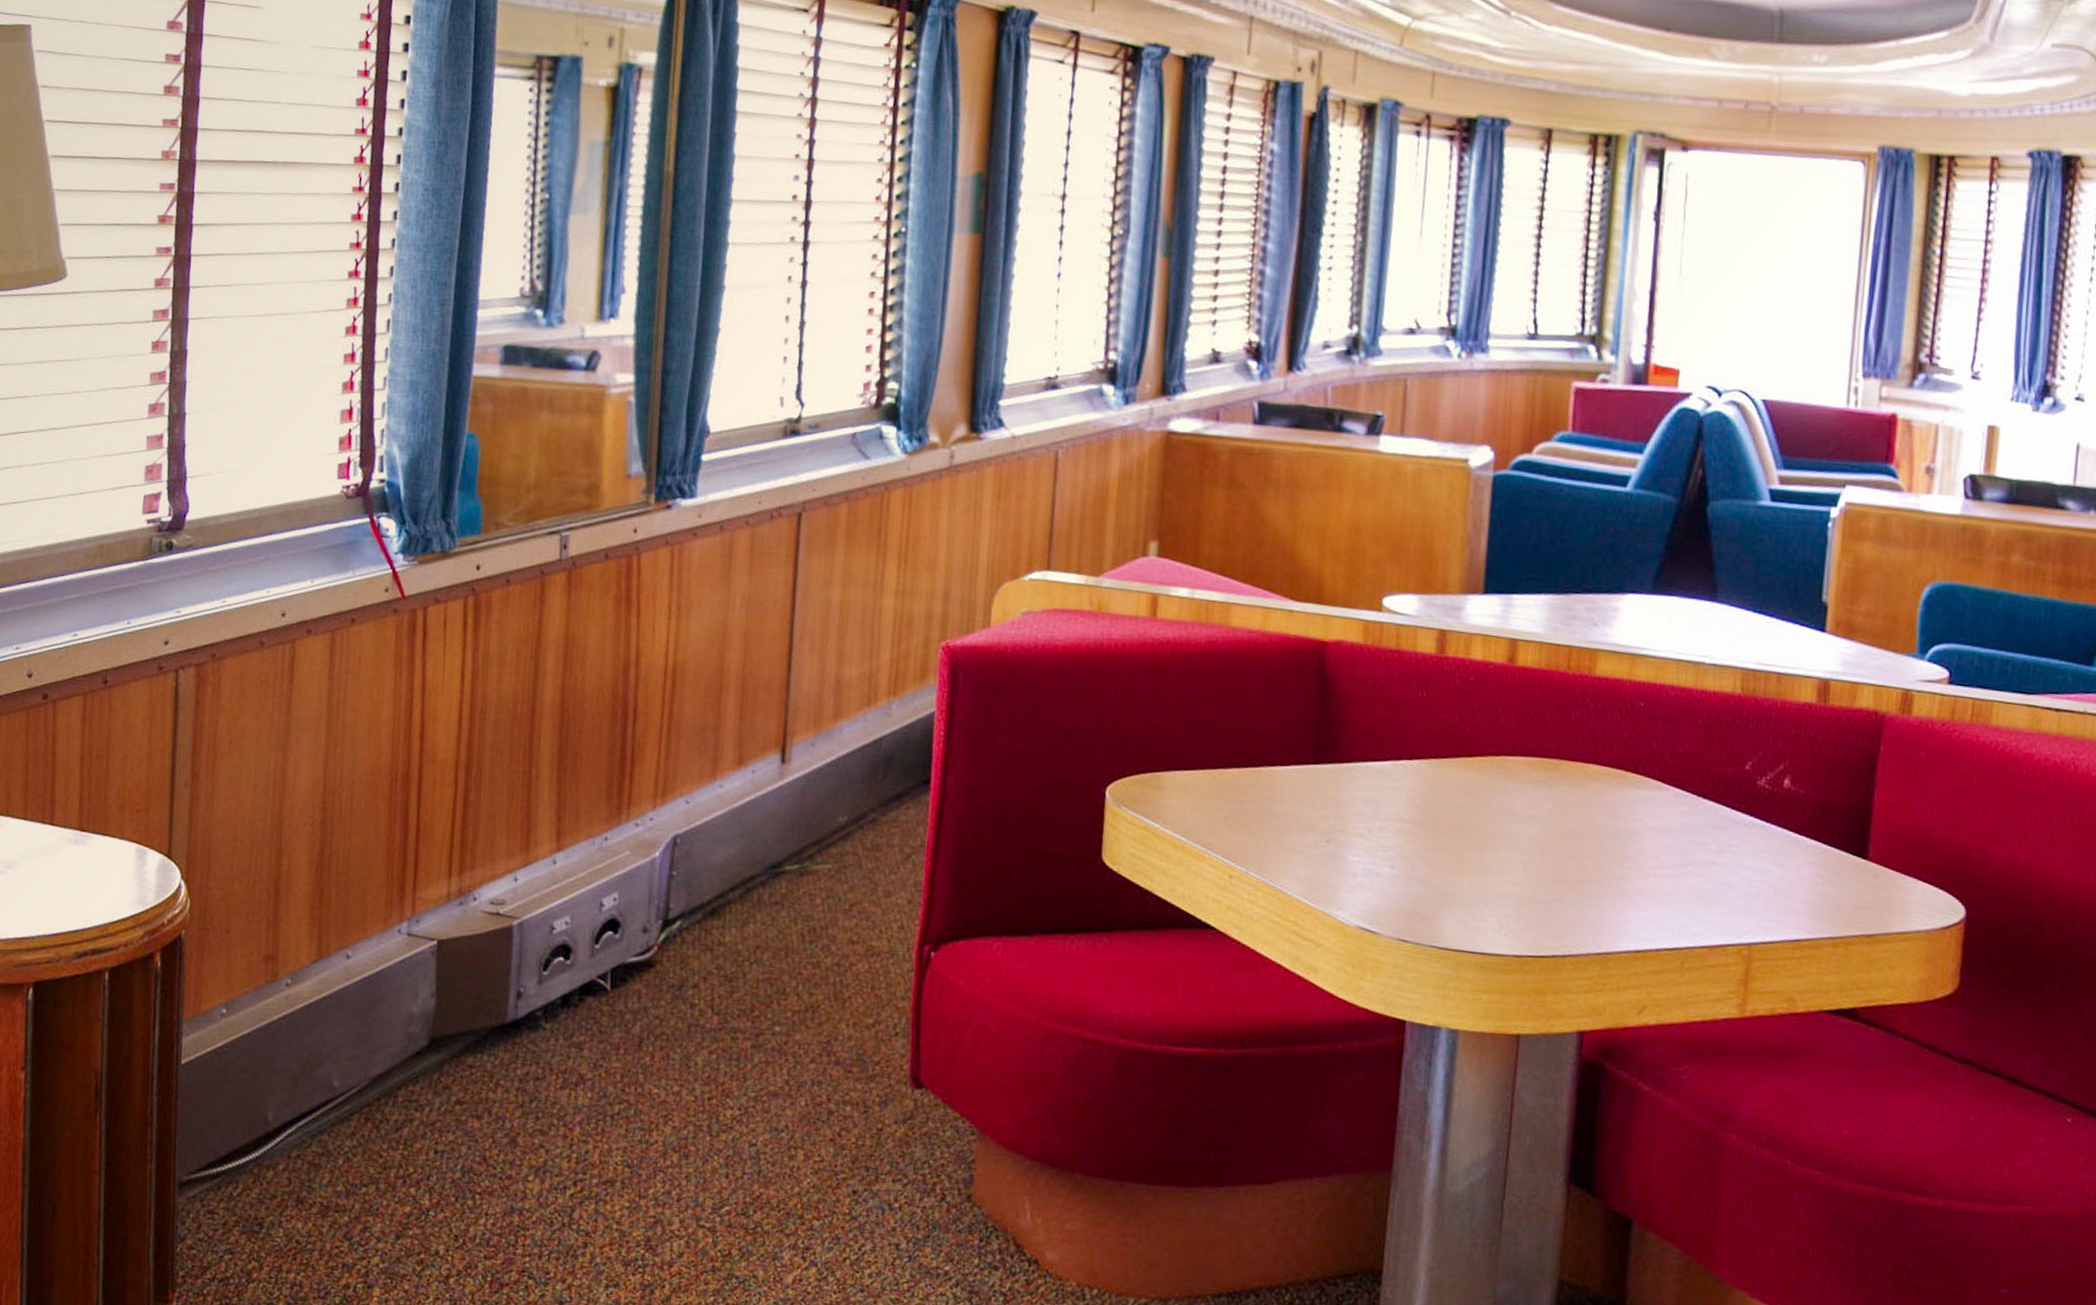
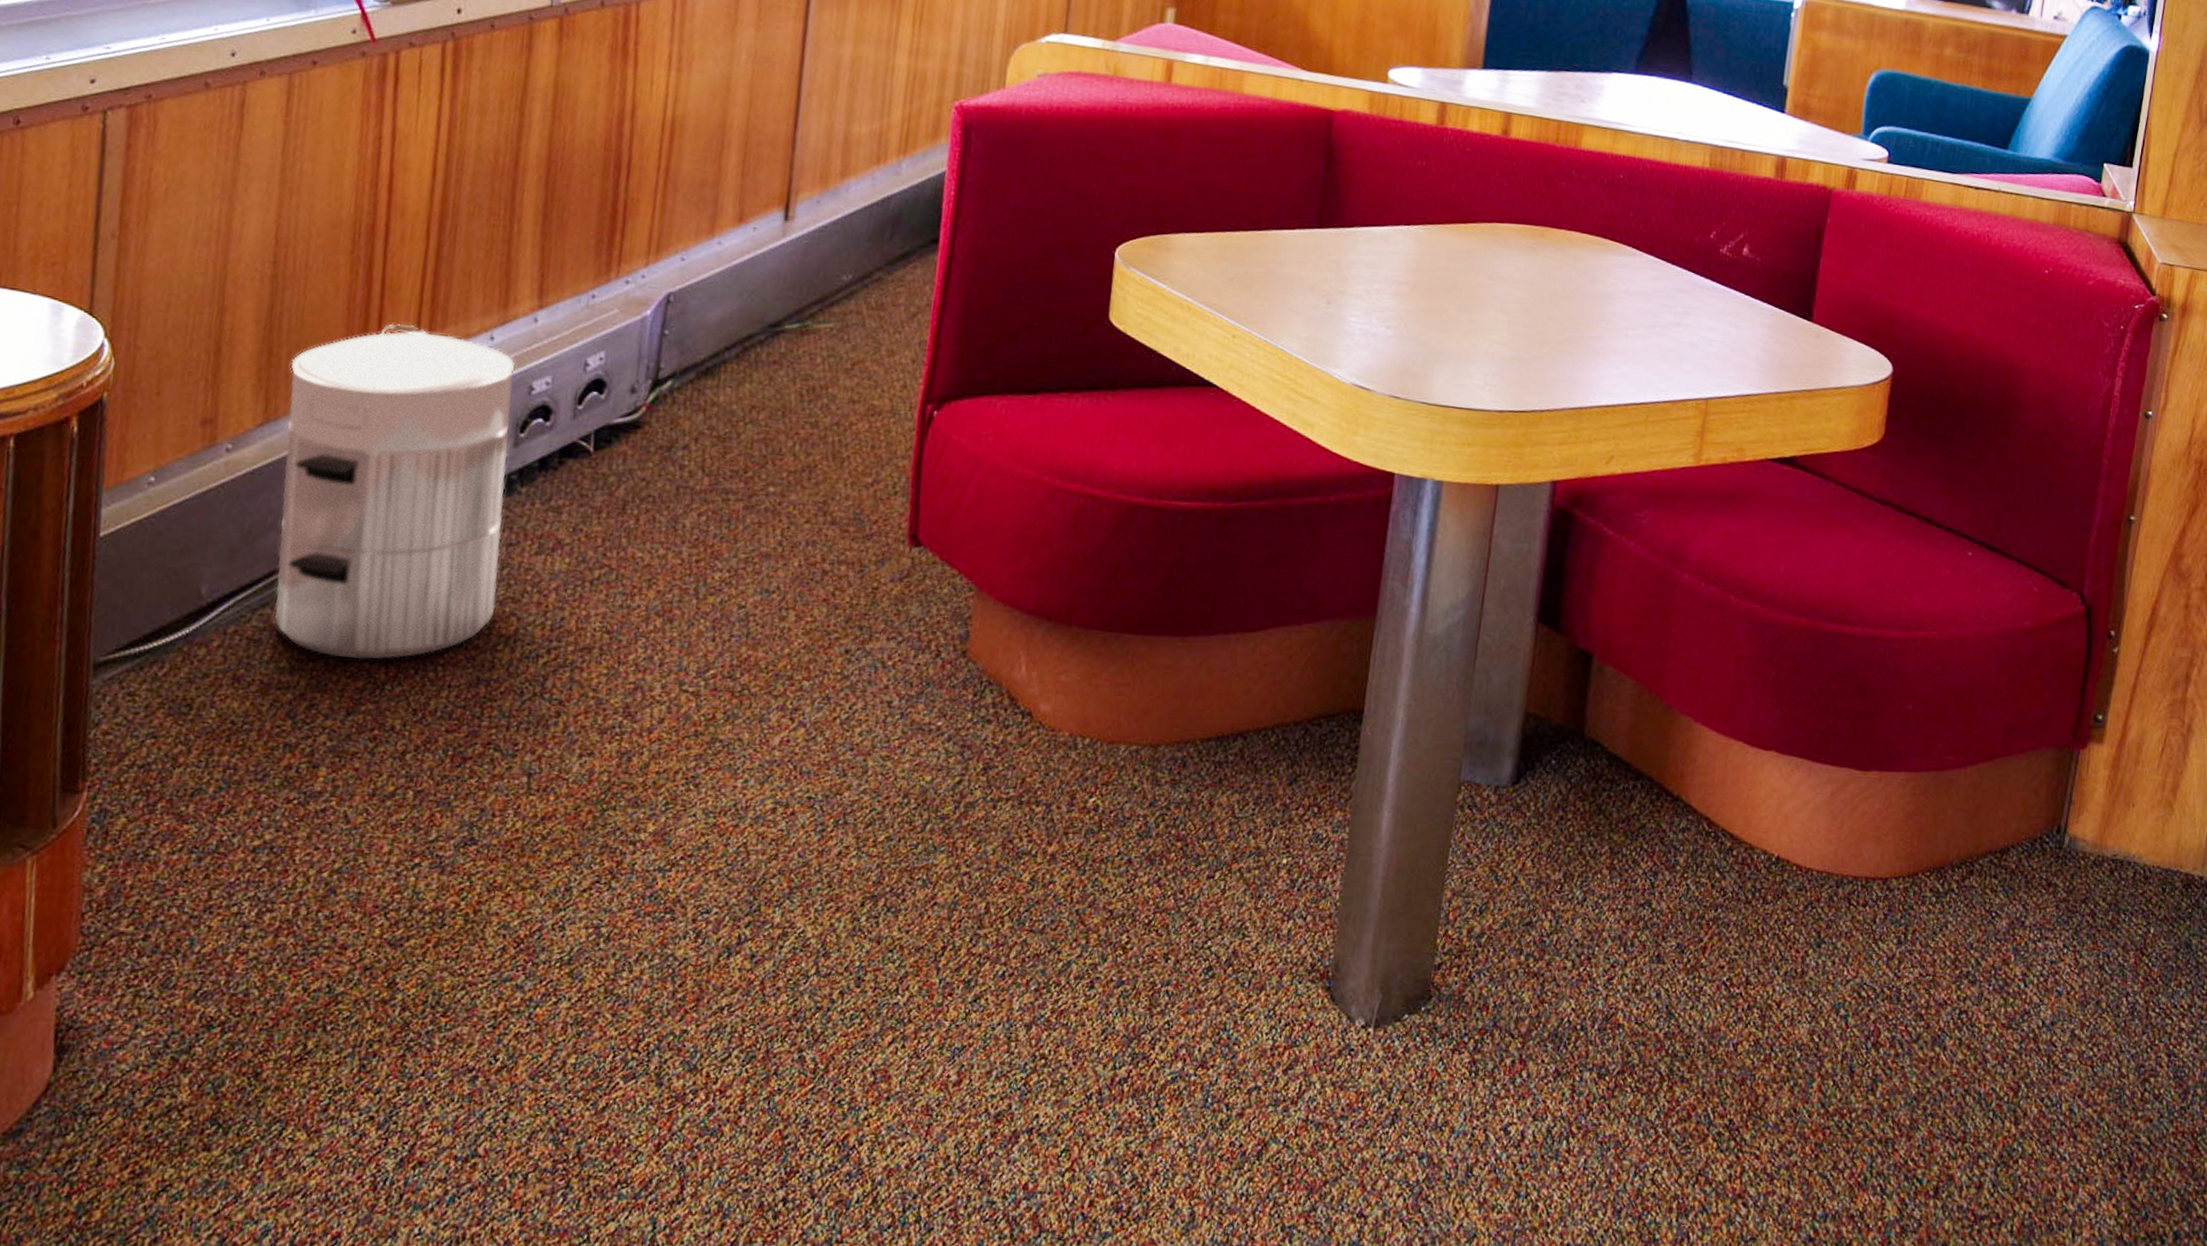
waste bin: none [331,865,538,1187] -> present [274,323,516,660]

